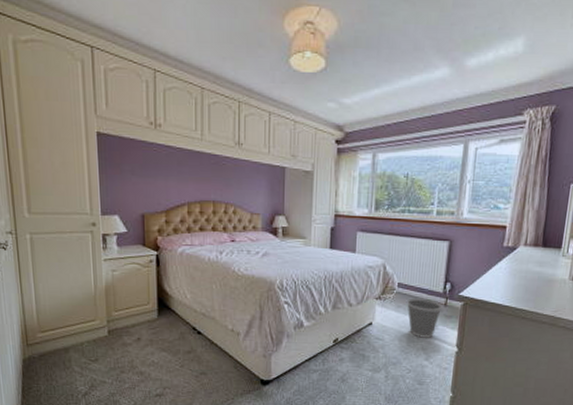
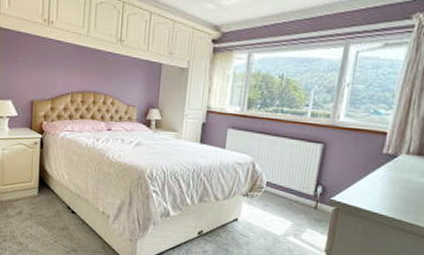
wastebasket: present [407,298,443,338] -> none [275,198,313,240]

